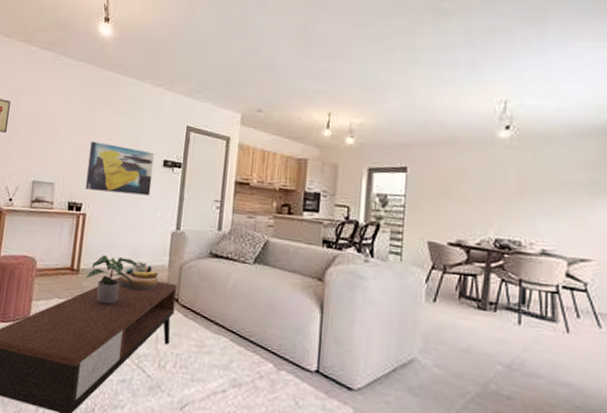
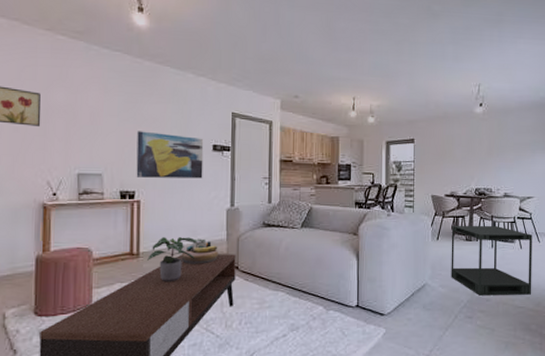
side table: none [452,284,588,404] -> present [451,225,532,296]

